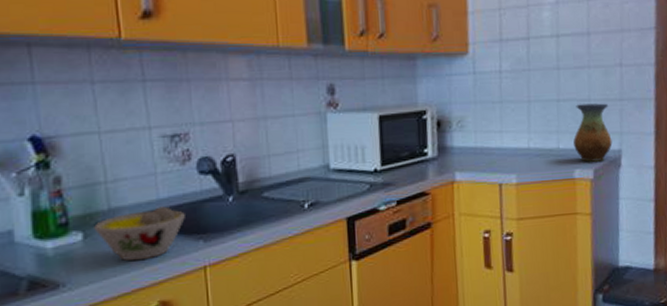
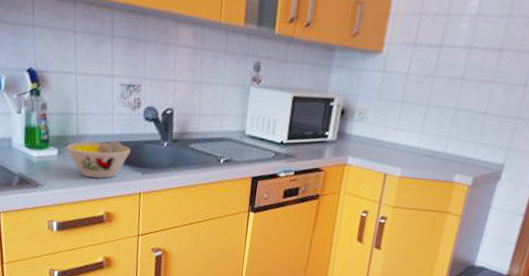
vase: present [573,103,612,162] -> none [460,116,503,172]

